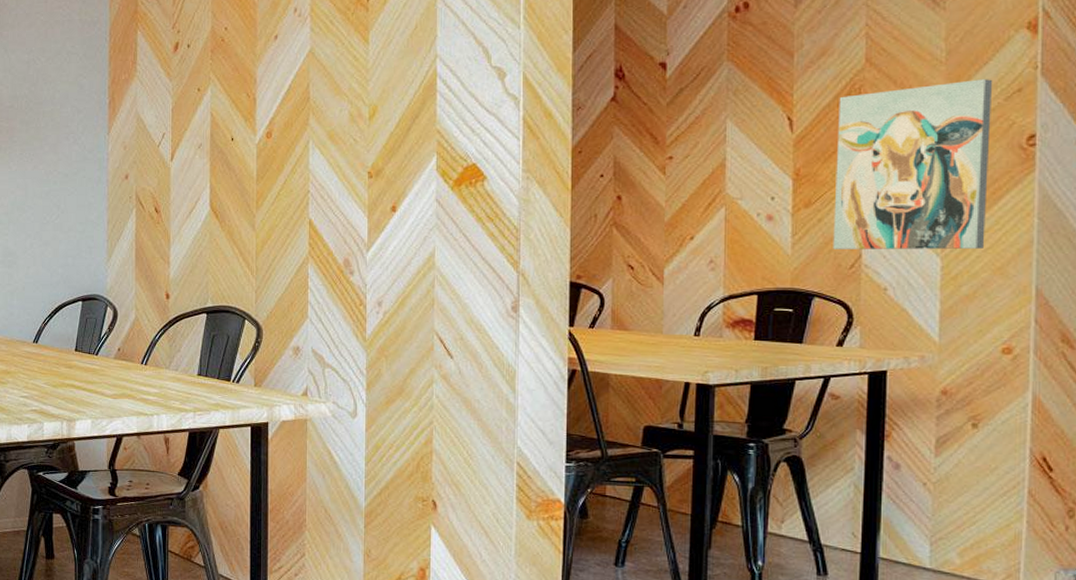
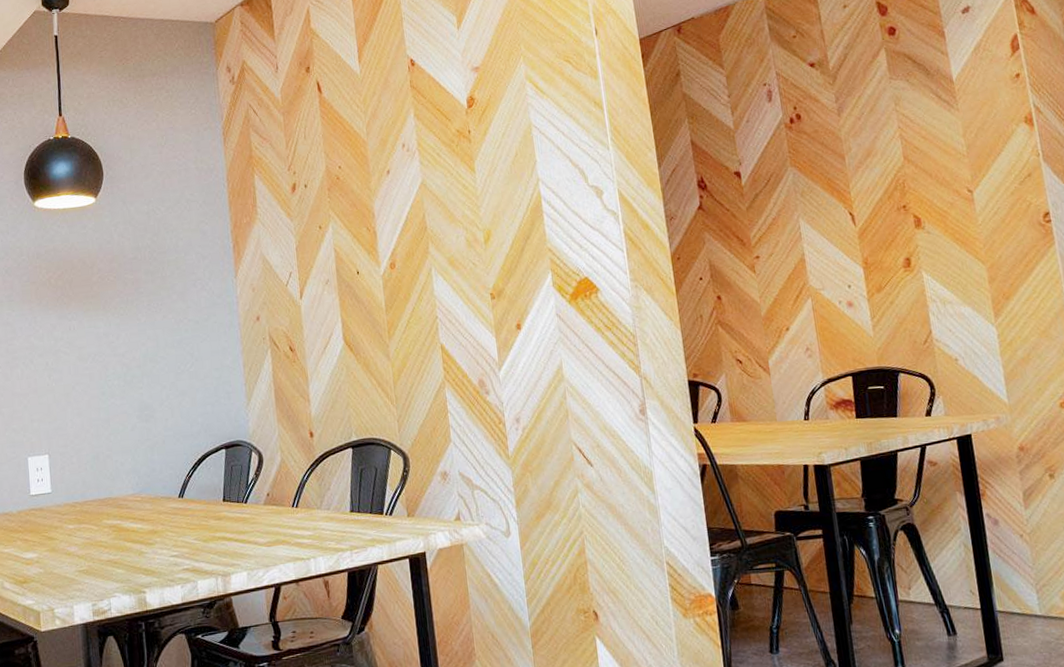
wall art: present [833,79,993,249] -> none [888,167,1029,328]

